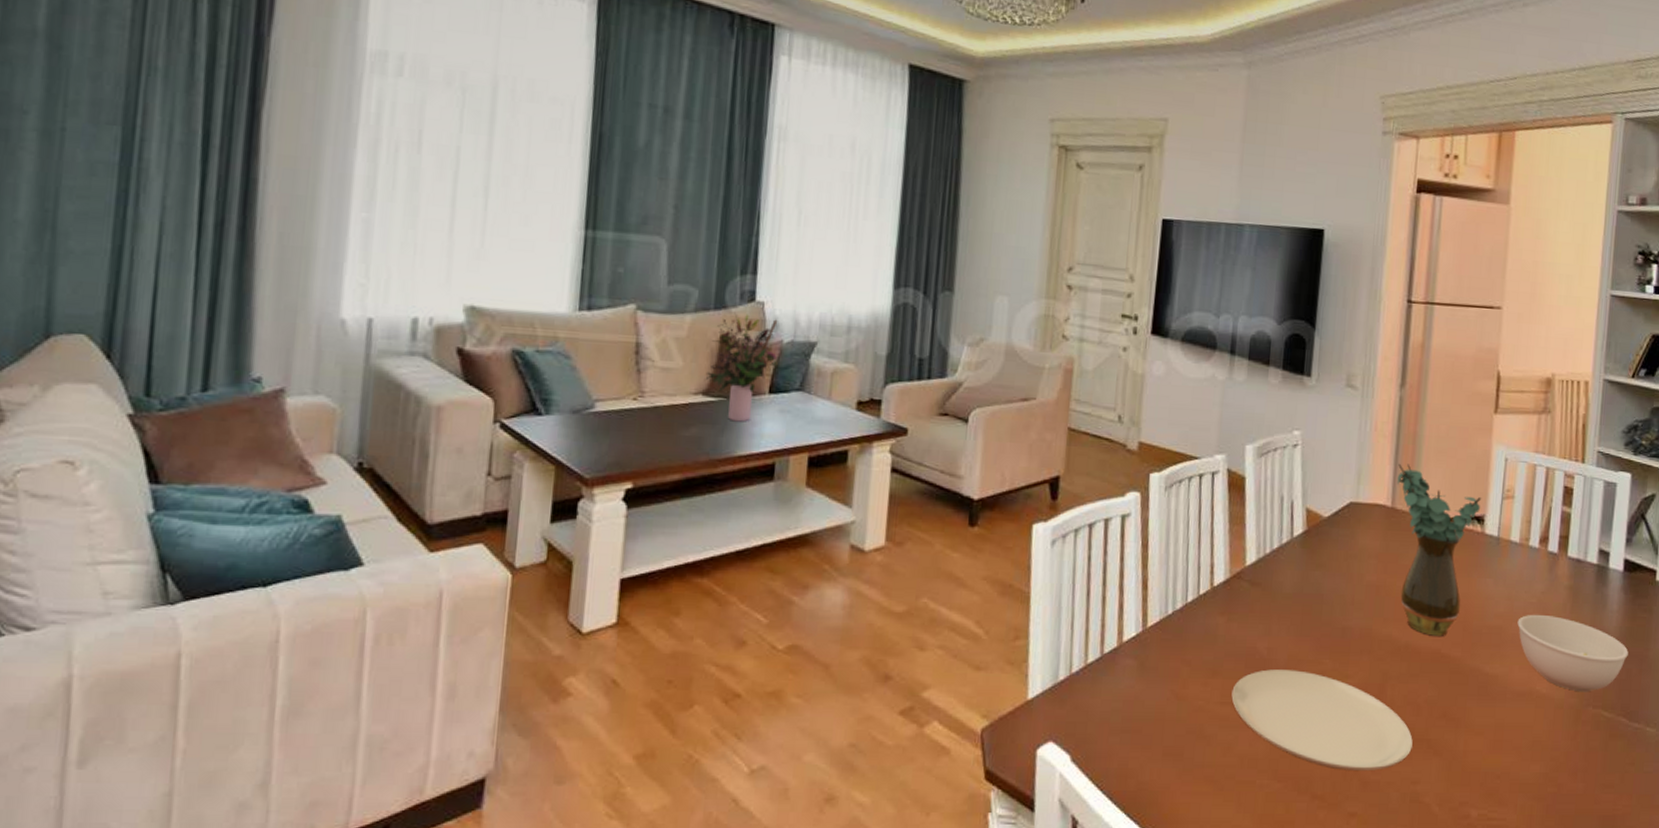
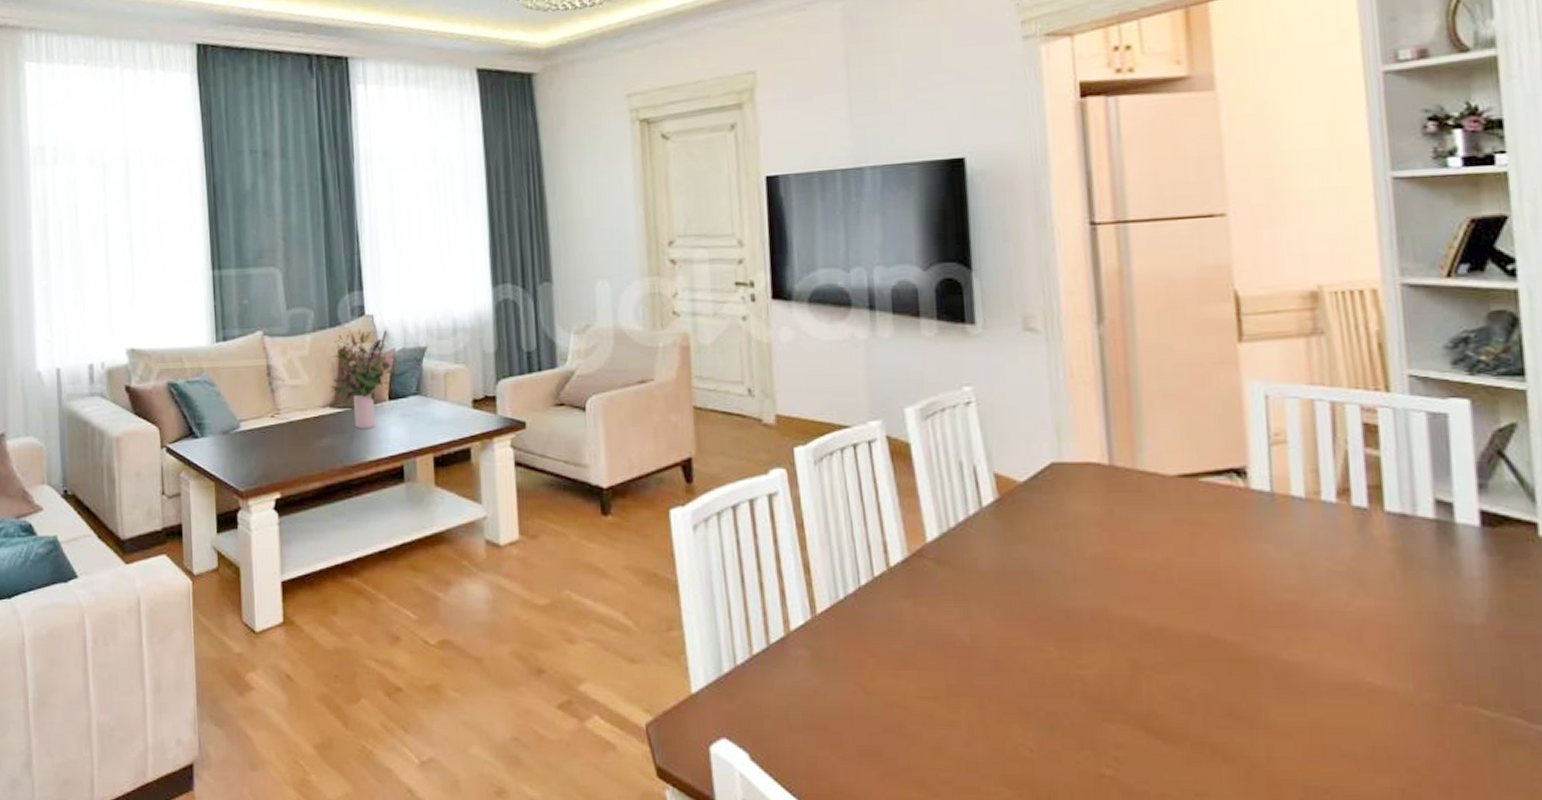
plate: present [1231,669,1413,772] -> none [932,659,1189,780]
vase: present [1397,463,1482,636] -> none [1110,412,1239,616]
soup bowl: present [1517,614,1629,692] -> none [1320,585,1510,685]

